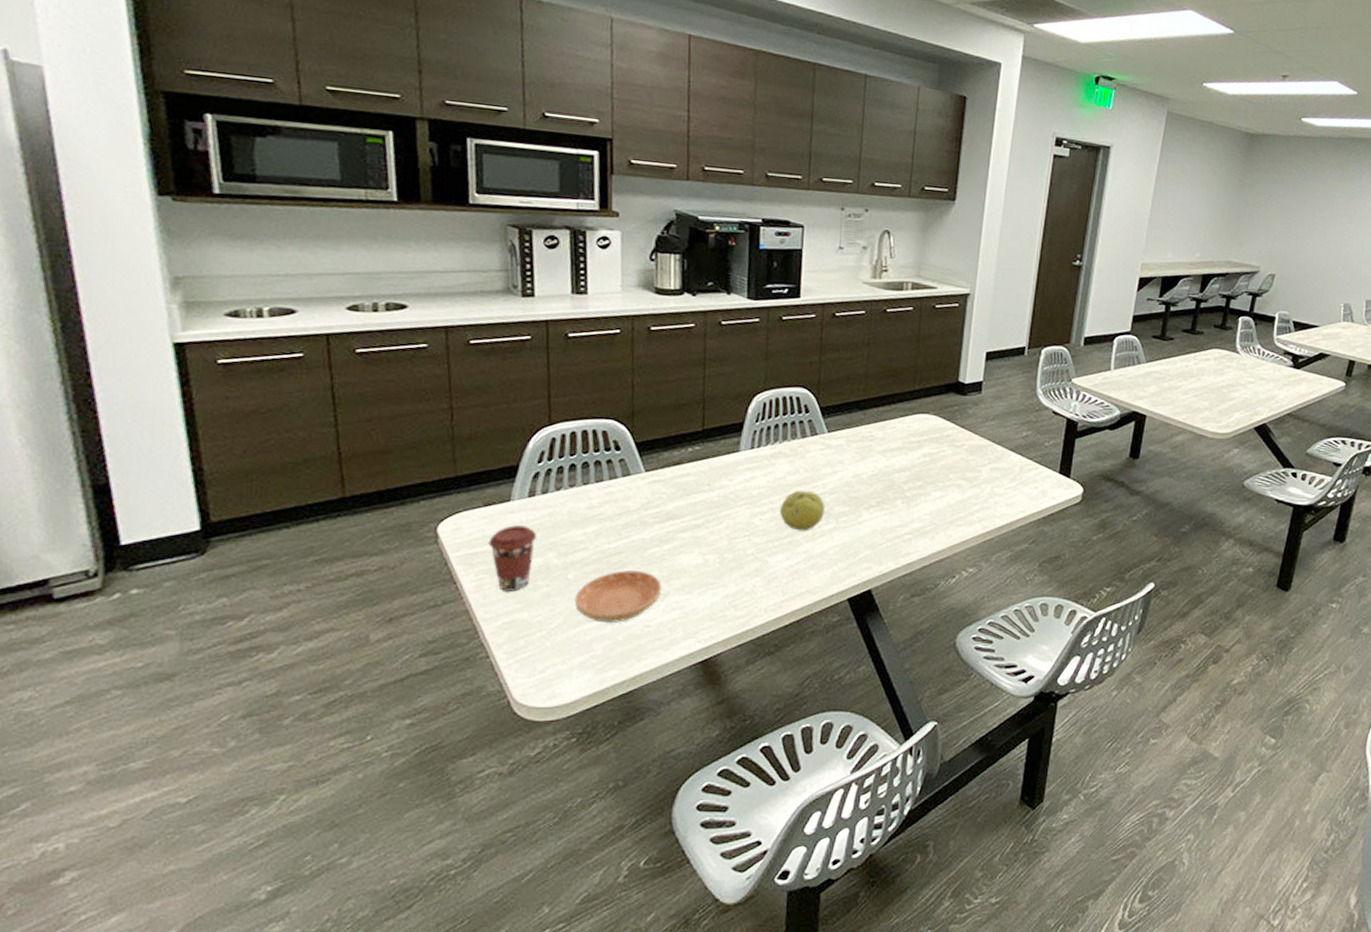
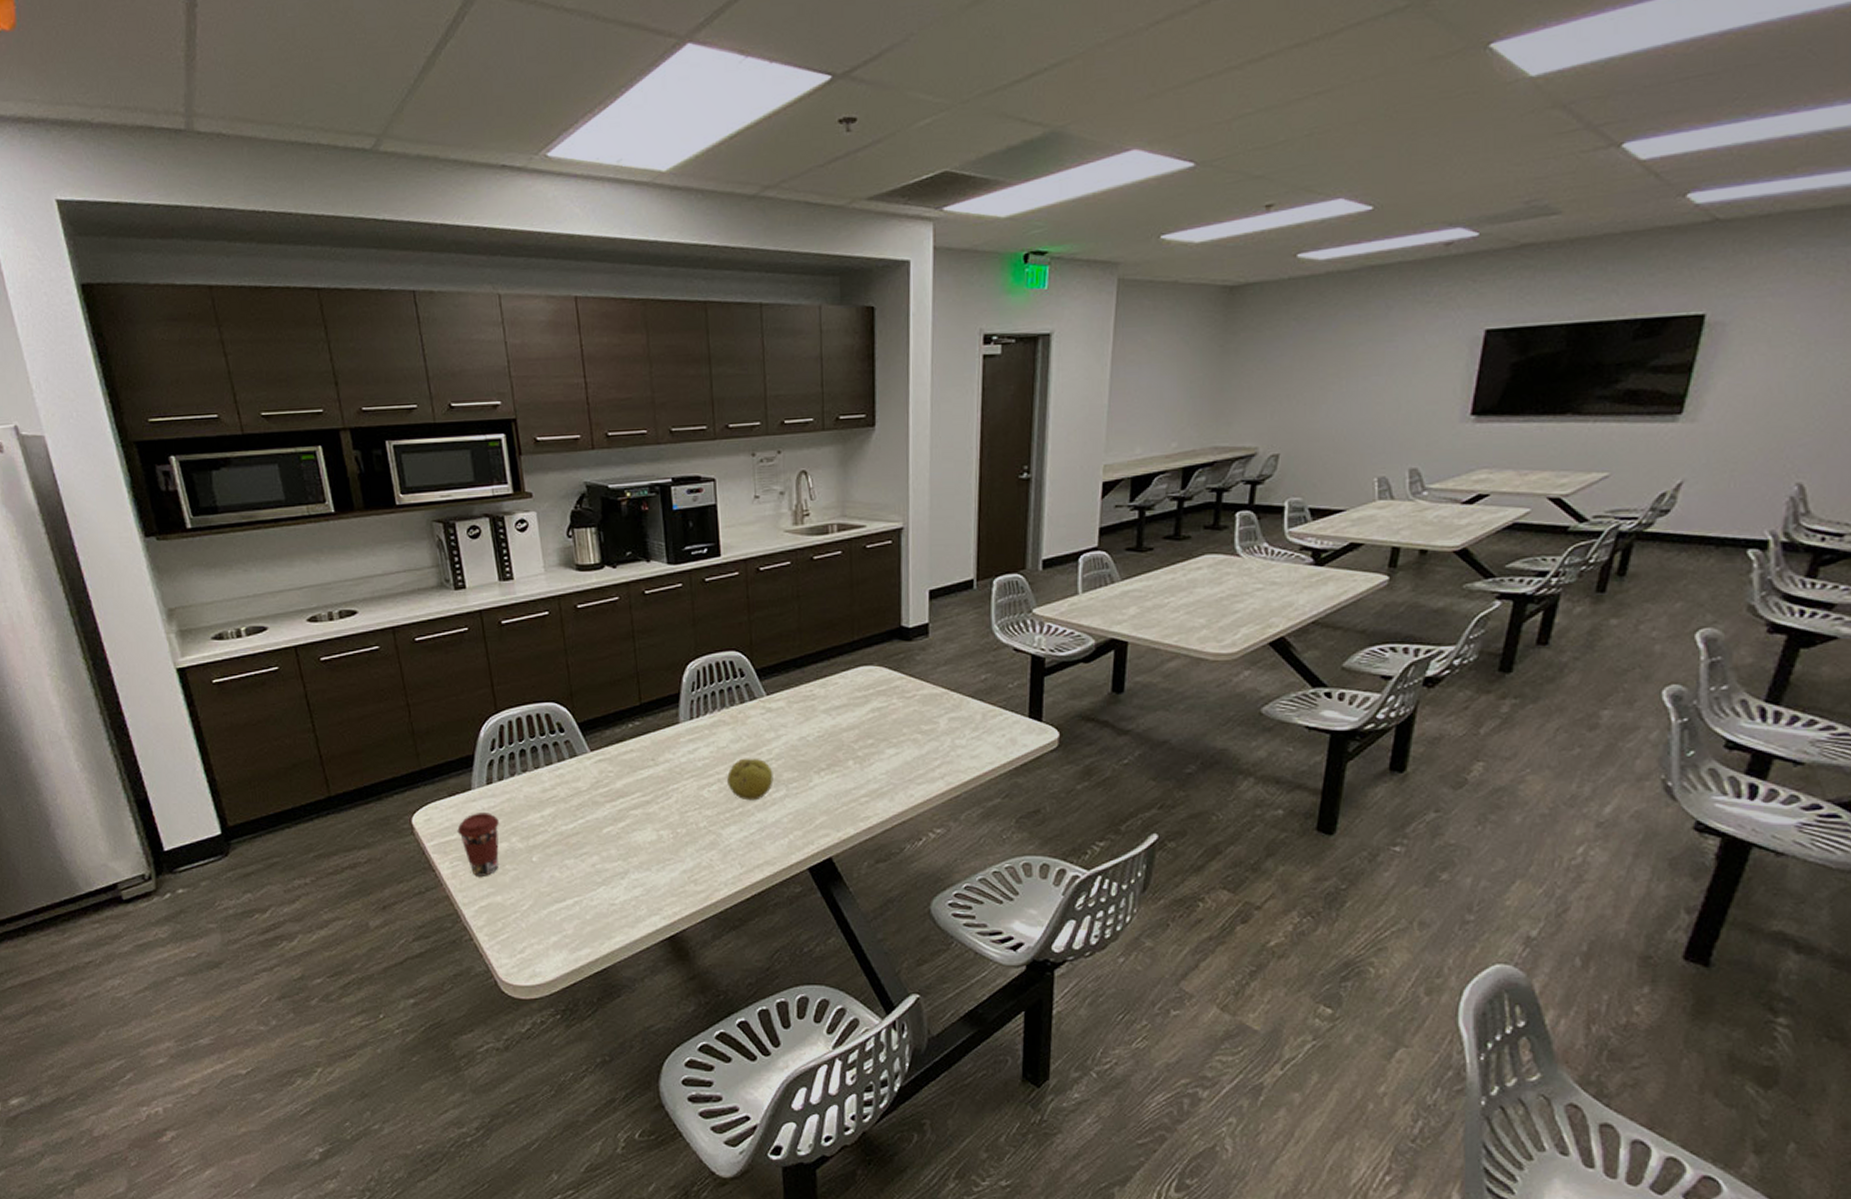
saucer: present [574,570,662,622] -> none [541,850,621,902]

